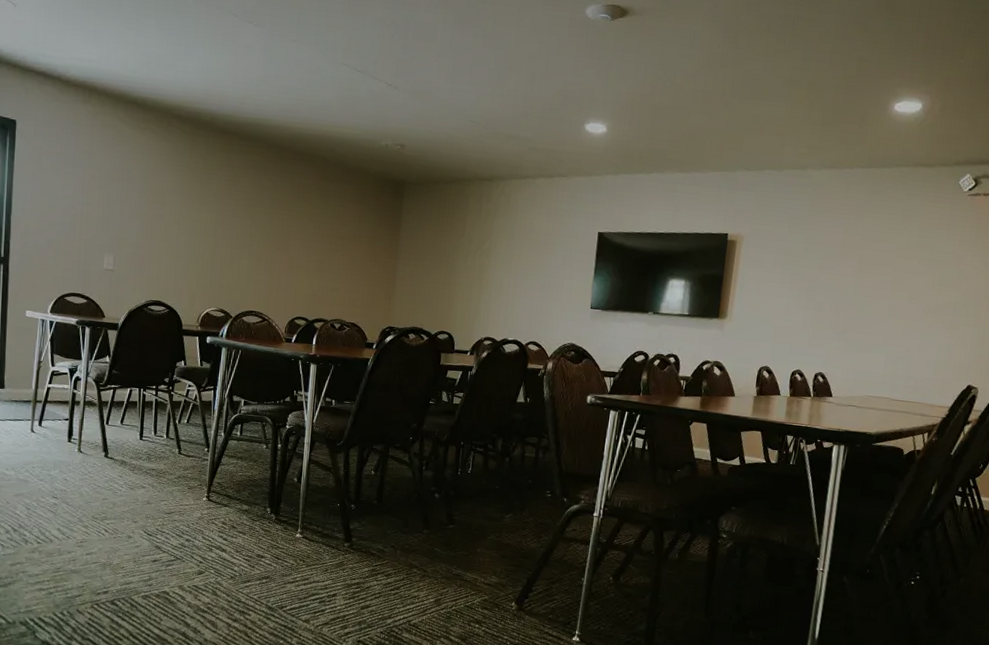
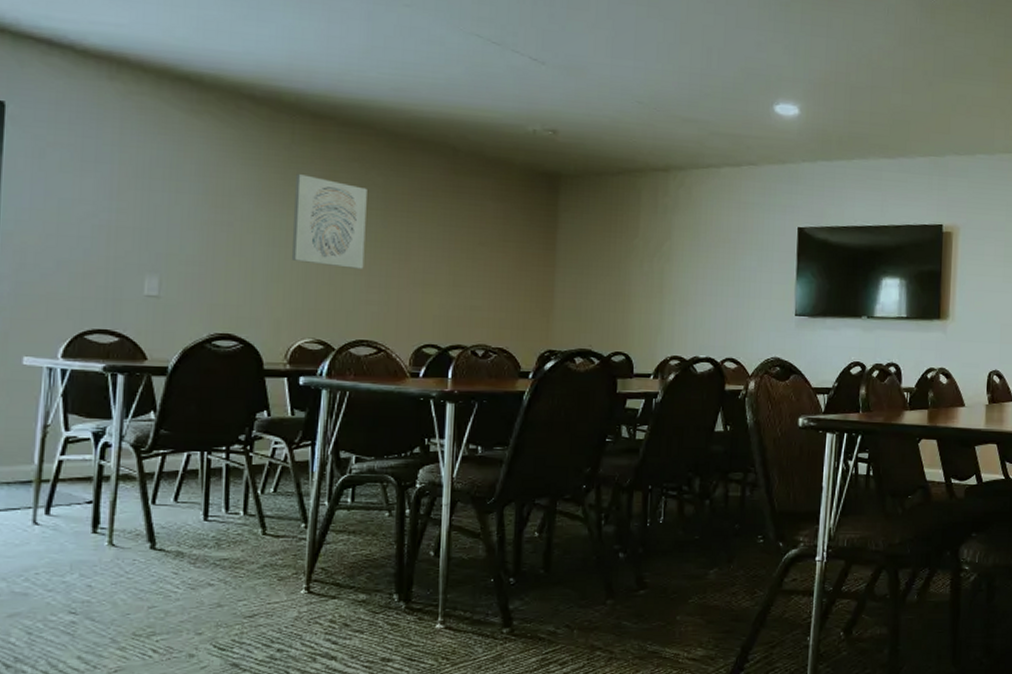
wall art: none [203,178,259,255] -> present [291,174,367,269]

